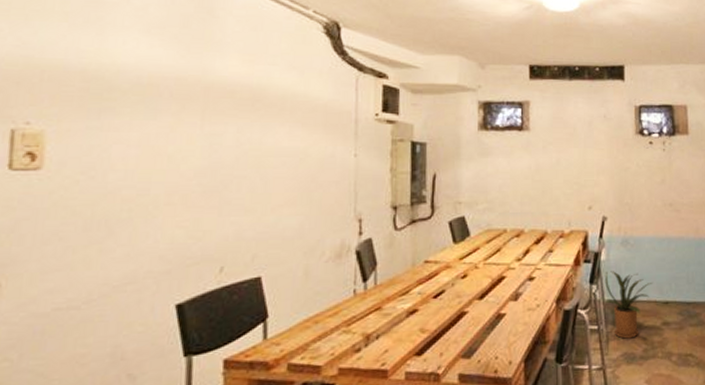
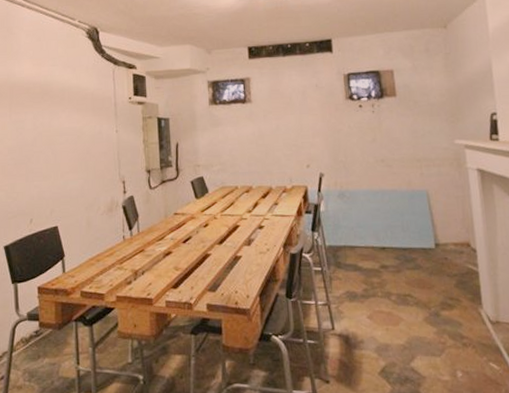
house plant: present [604,271,652,339] -> none [325,220,369,279]

